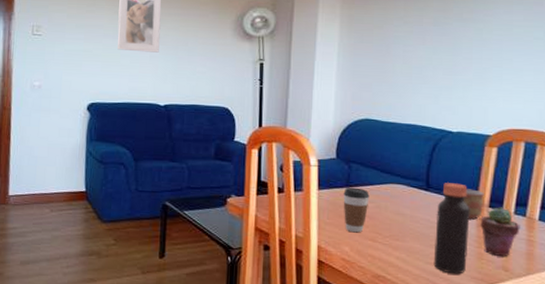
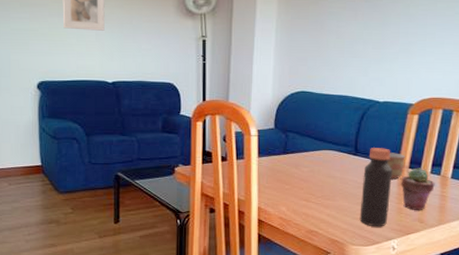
coffee cup: present [343,187,370,233] -> none [280,154,304,195]

